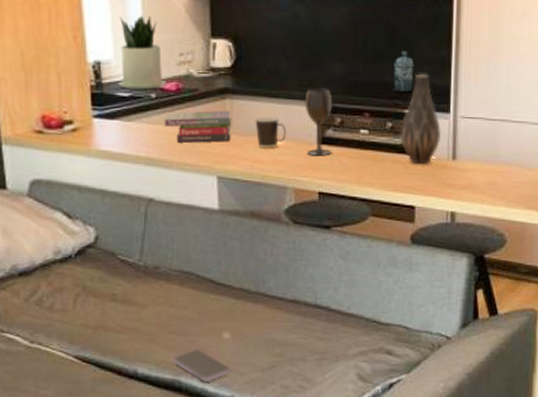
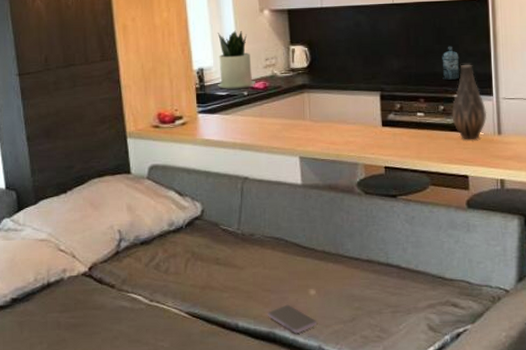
books: present [164,111,232,143] -> none [255,103,310,130]
mug: present [255,117,287,149] -> none [329,106,355,132]
wine glass: present [304,88,332,156] -> none [369,80,394,137]

